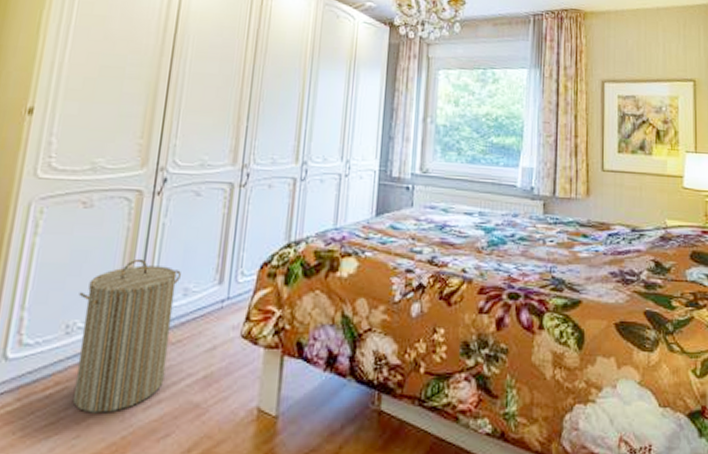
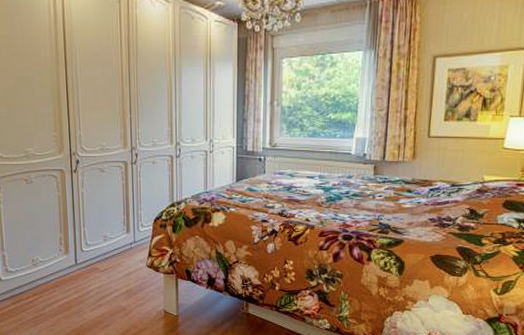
laundry hamper: present [72,258,181,413] -> none [36,217,101,312]

